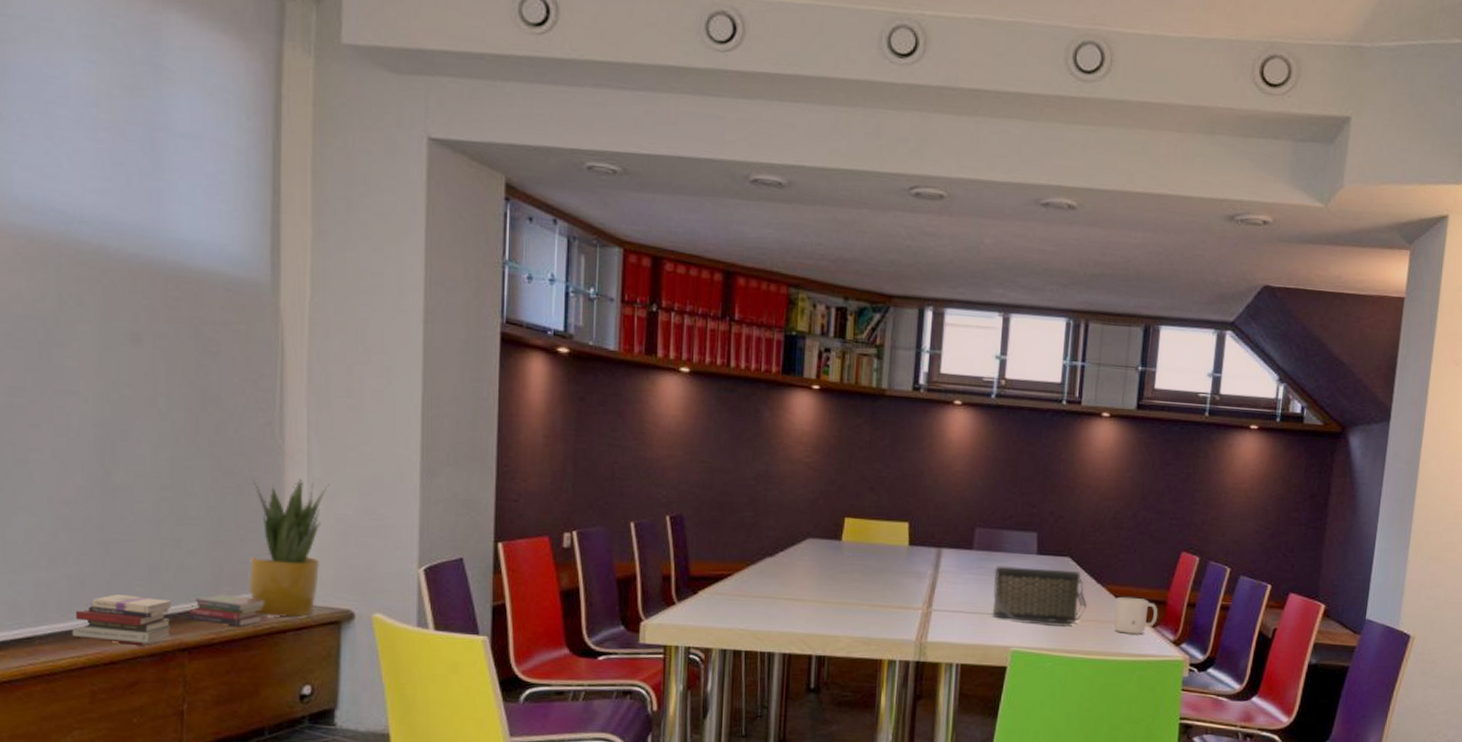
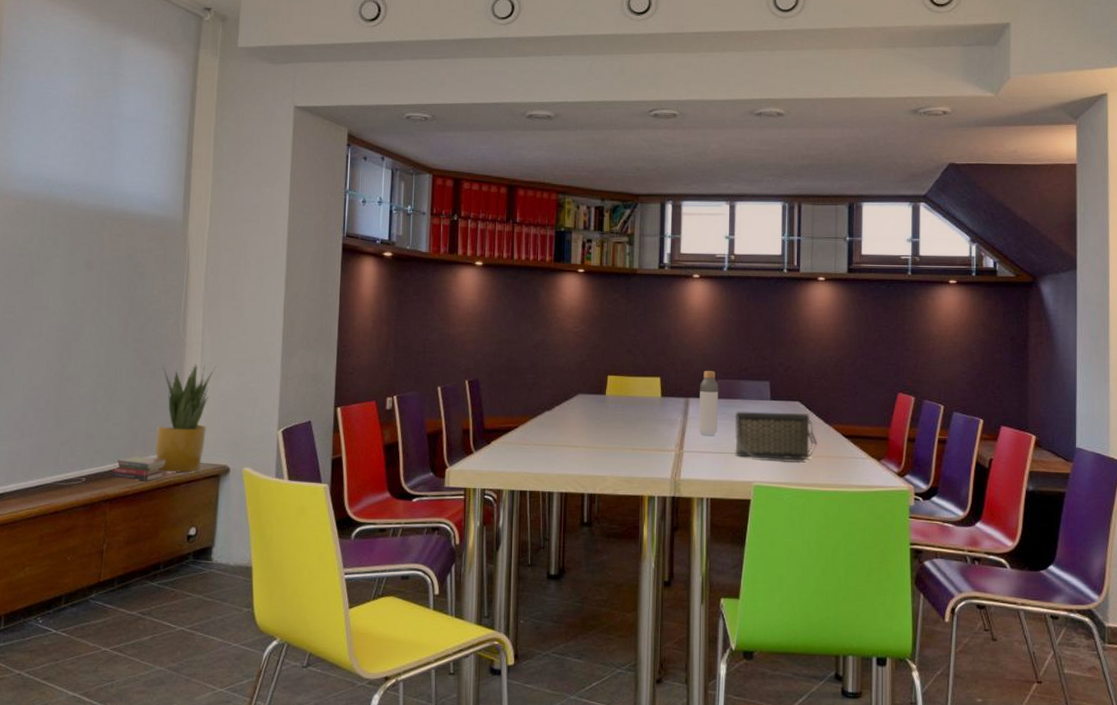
books: present [72,594,173,646] -> none [31,459,101,498]
bottle: none [951,516,978,594] -> present [698,370,719,436]
mug: present [1113,596,1158,635] -> none [841,434,882,468]

